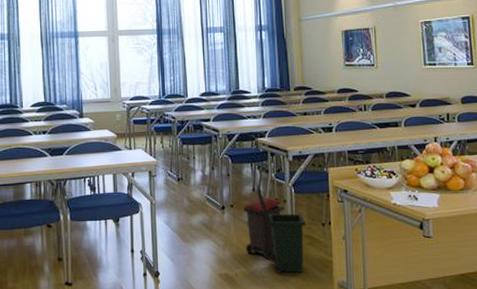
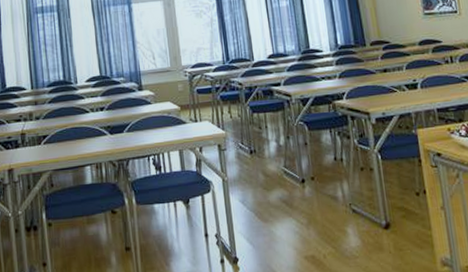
trash bin: present [244,183,307,273] -> none [326,151,400,252]

